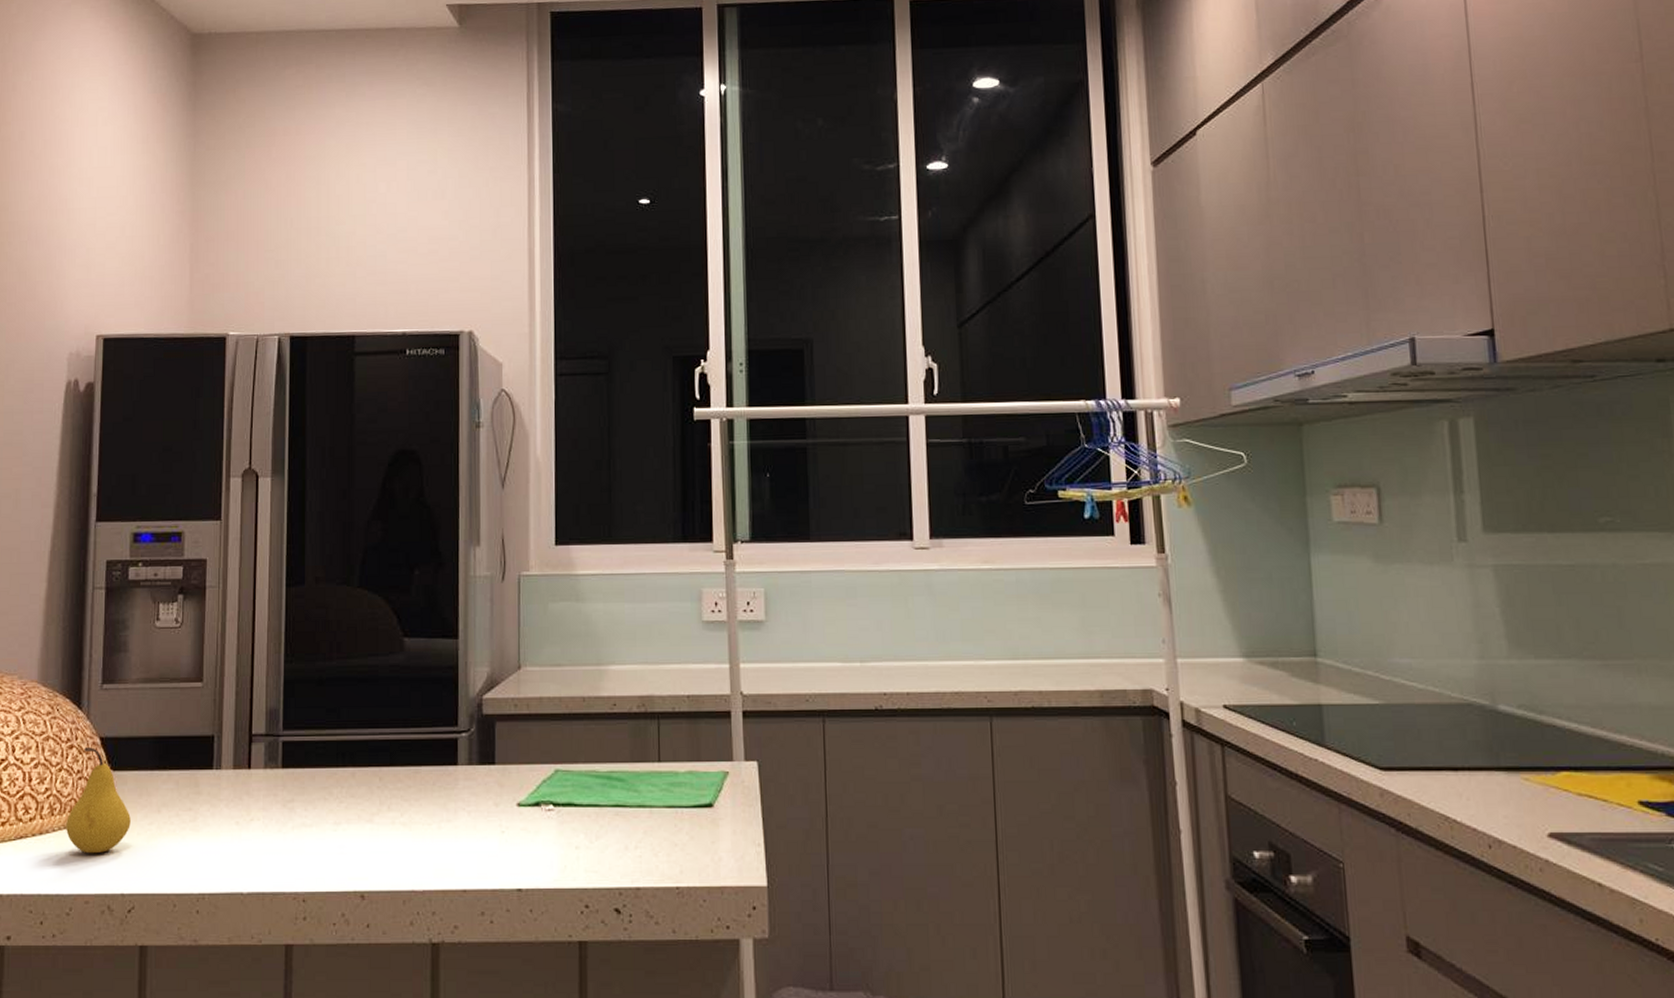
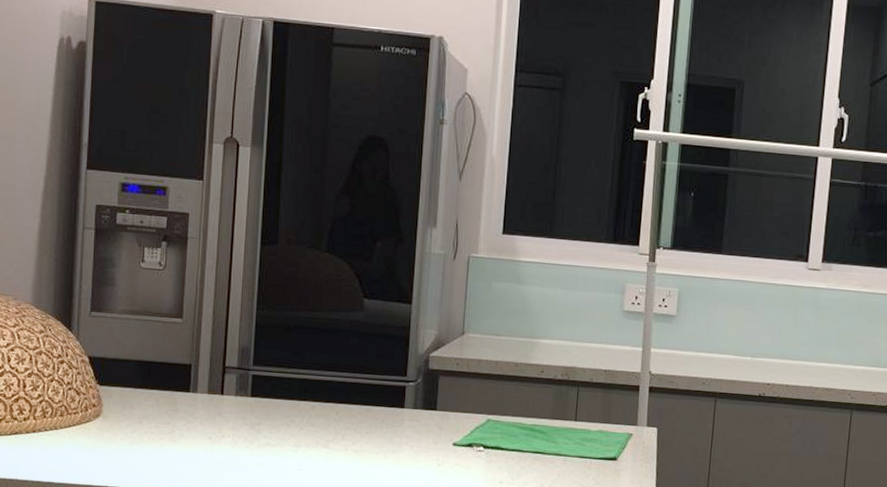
fruit: present [65,747,131,854] -> none [56,364,115,453]

